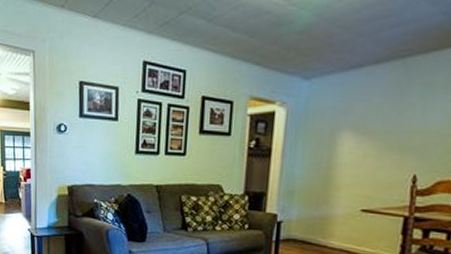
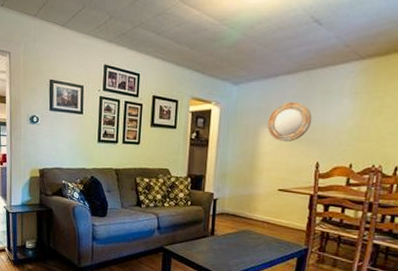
home mirror: none [347,99,409,151] -> present [266,102,313,142]

